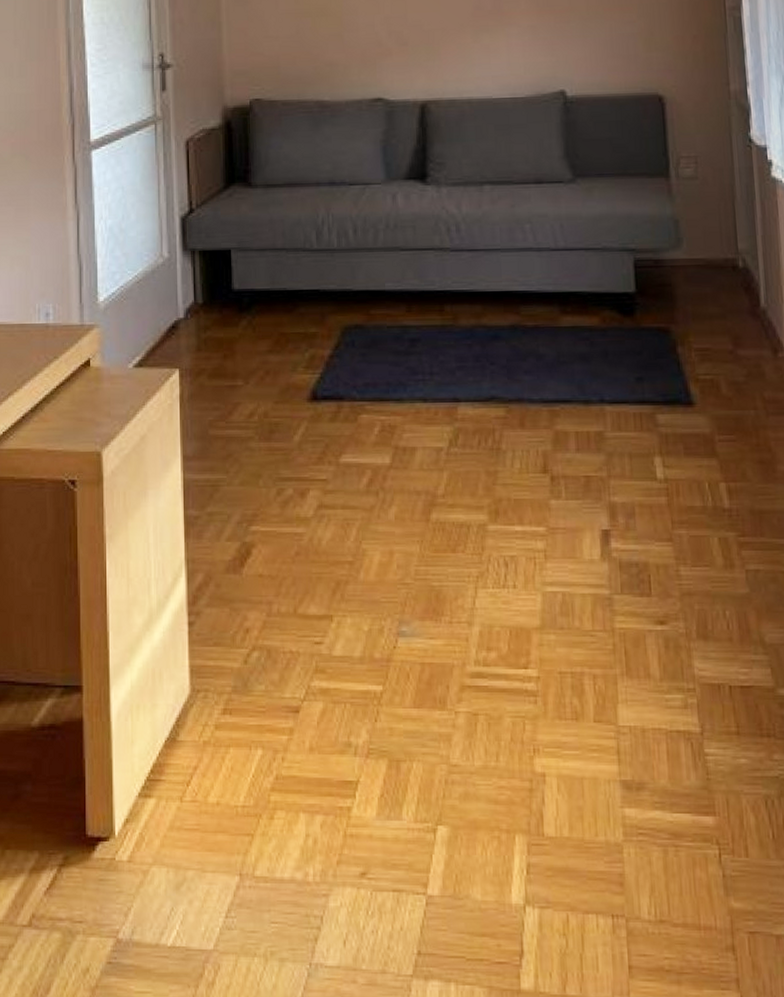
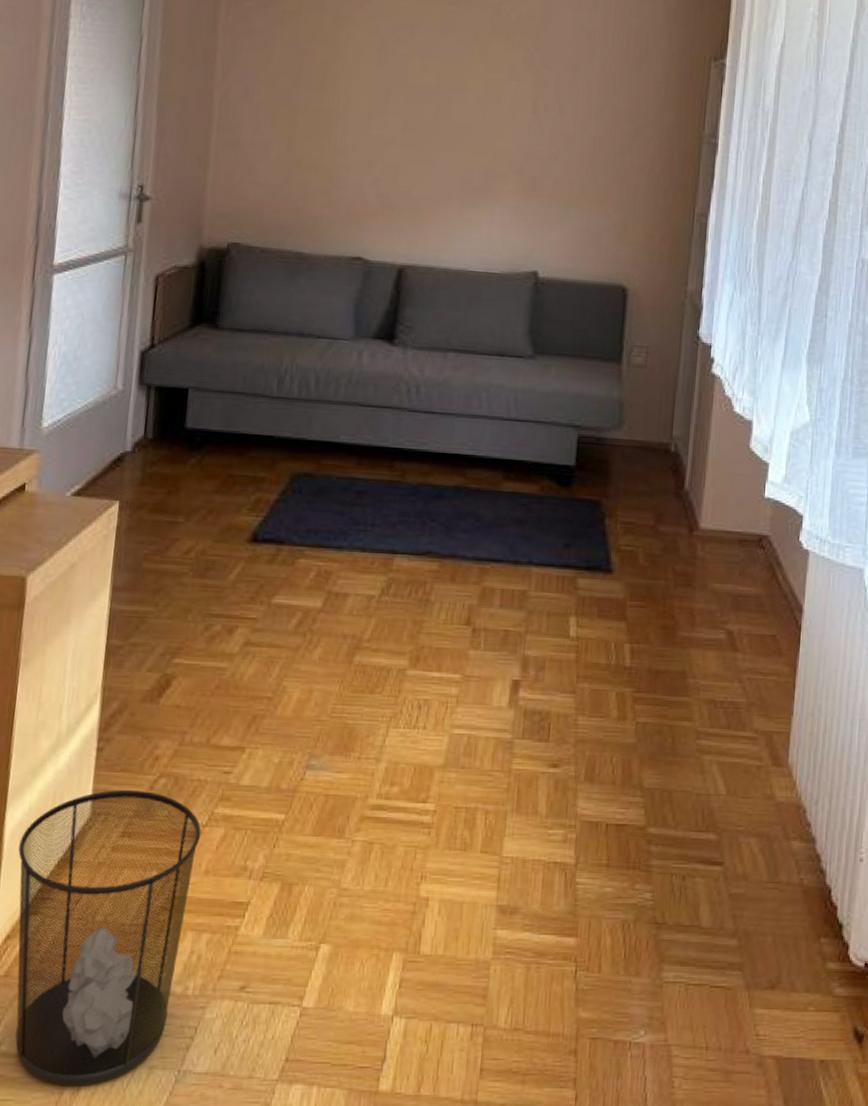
waste bin: none [126,664,300,981] -> present [15,789,201,1088]

